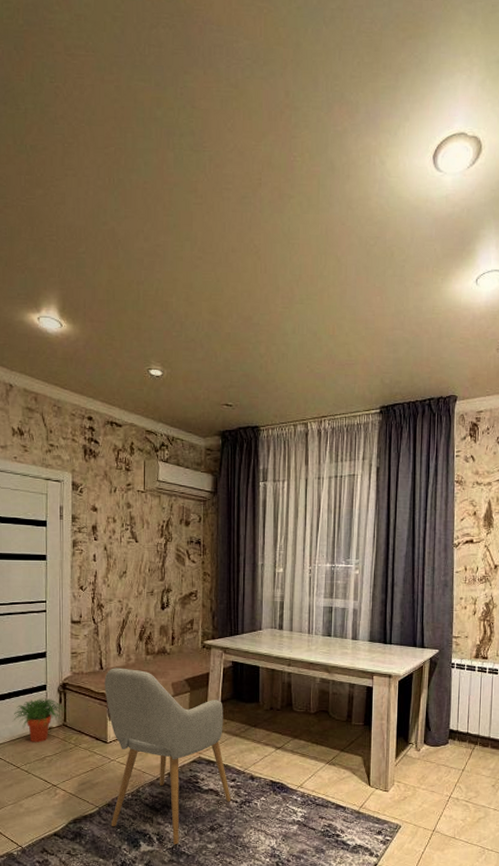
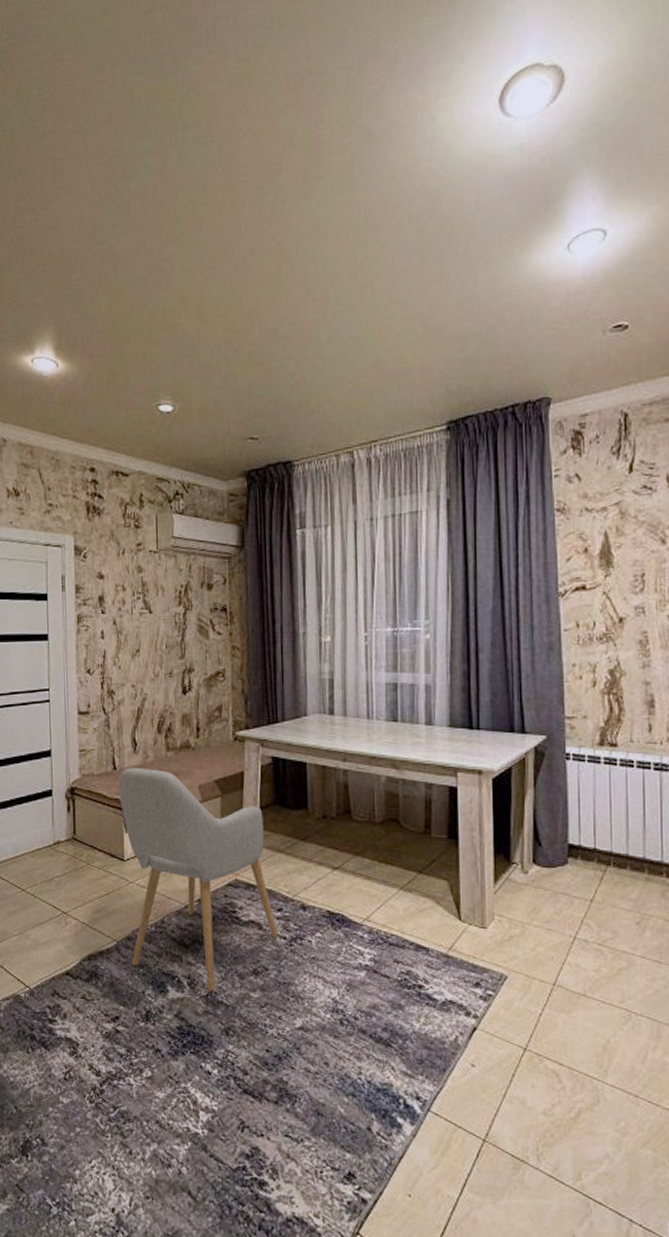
potted plant: present [14,697,66,743] -> none [17,805,76,860]

